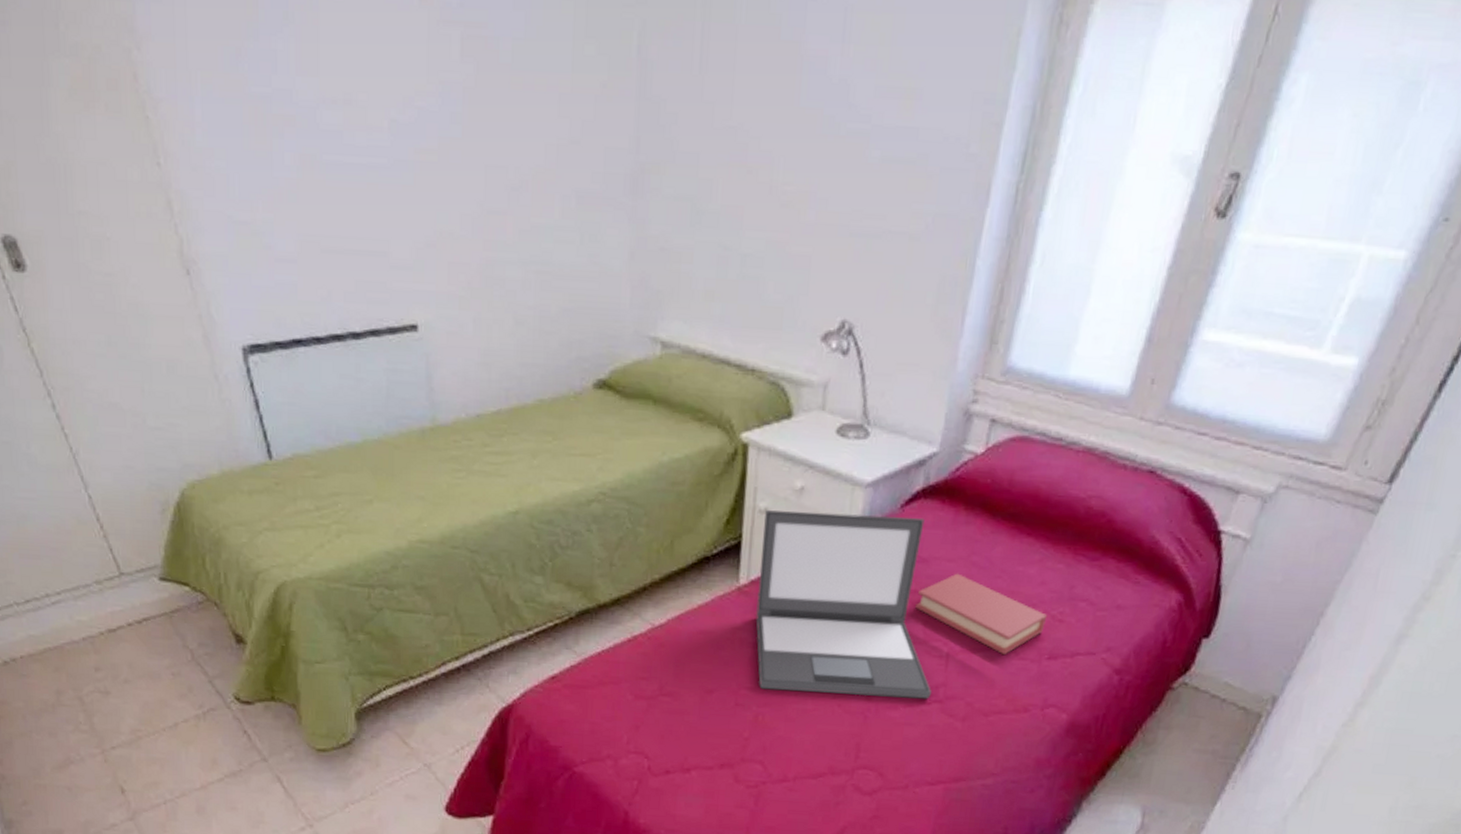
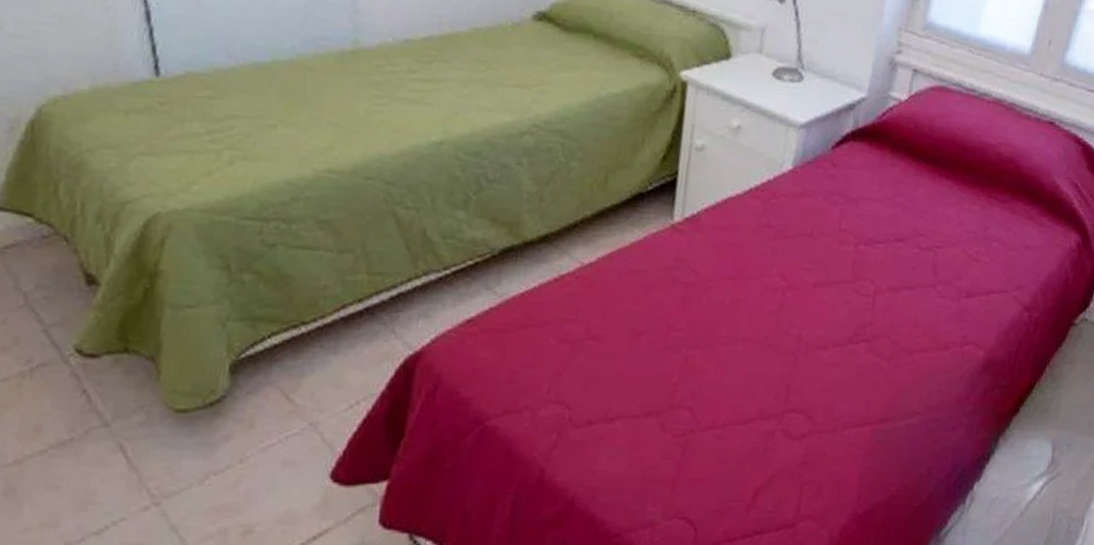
laptop: present [756,510,931,699] -> none [689,148,859,339]
book: present [915,573,1048,656] -> none [844,213,965,294]

